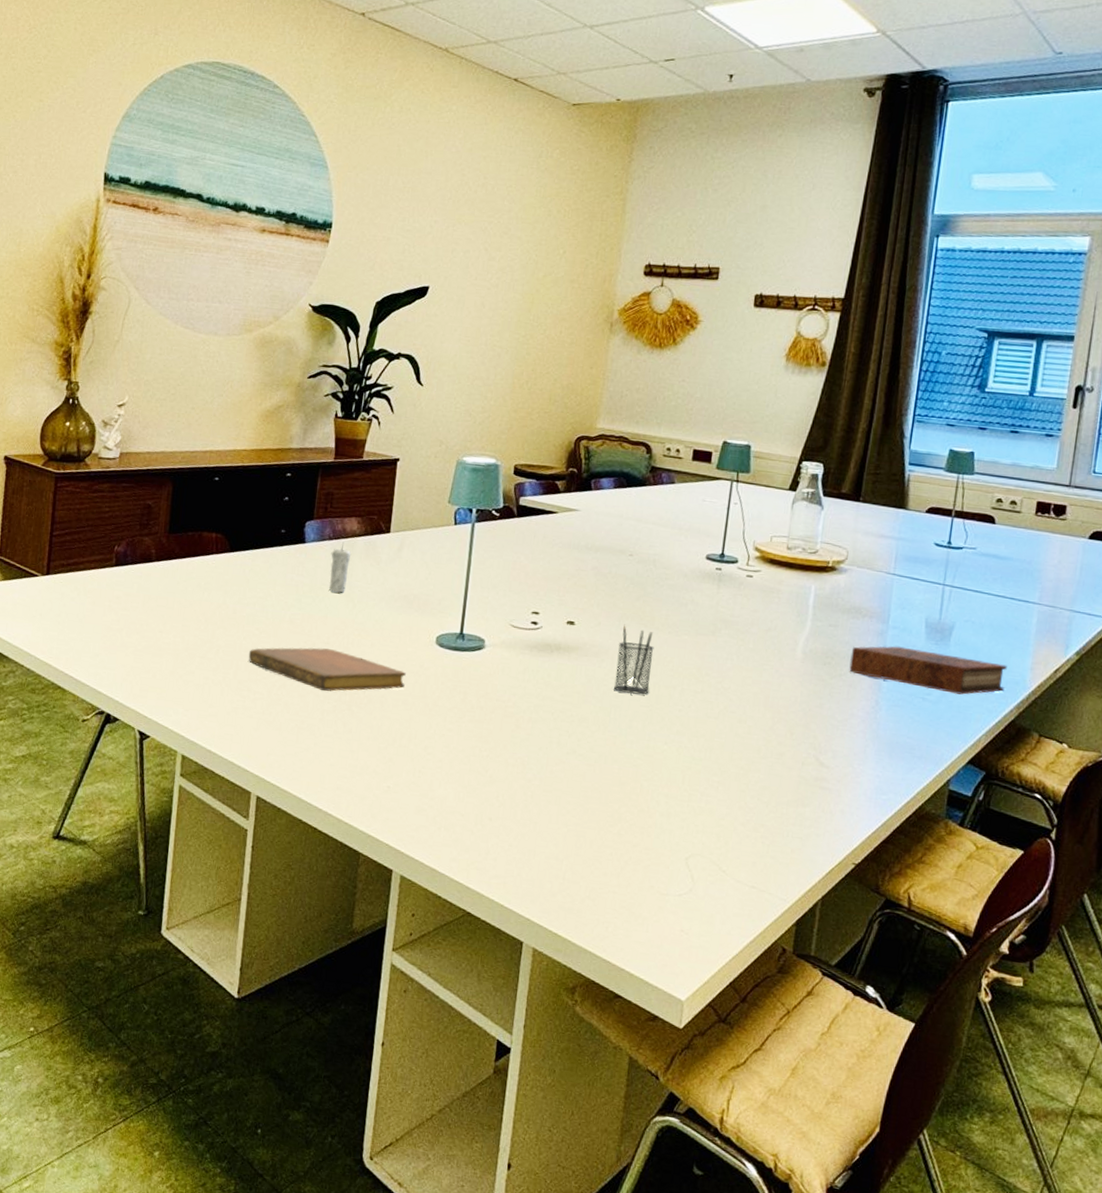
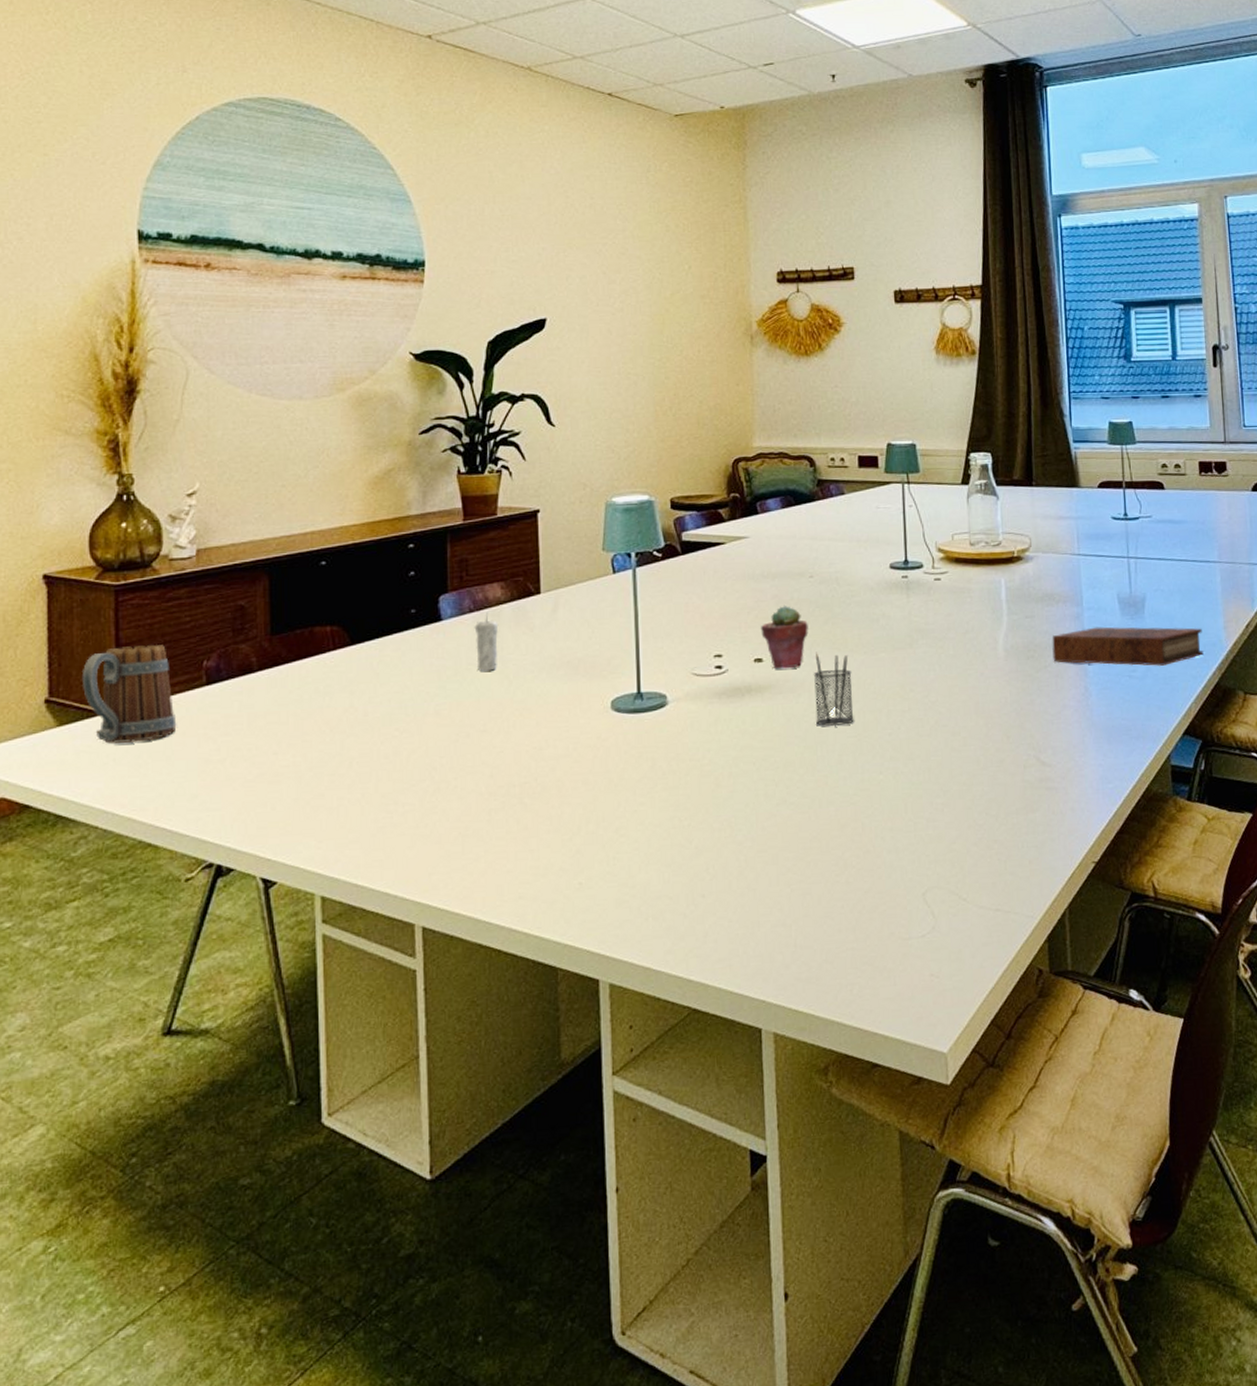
mug: none [24,524,90,604] -> present [83,644,177,744]
notebook: present [248,647,406,692] -> none [389,737,582,788]
potted succulent: none [577,577,621,635] -> present [761,605,809,669]

